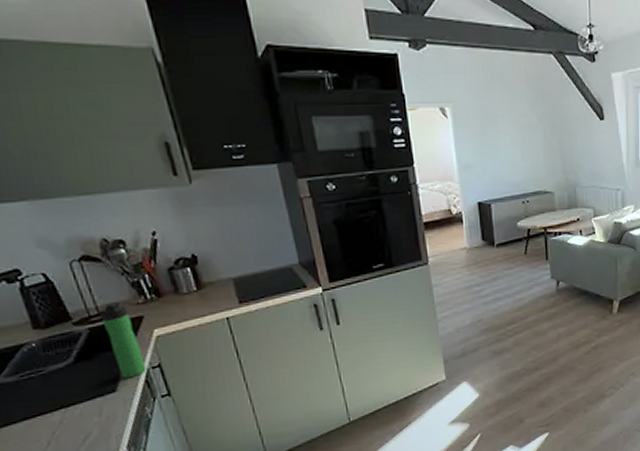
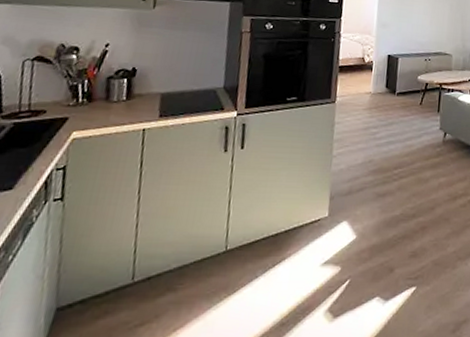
bottle: present [98,301,147,379] -> none [24,100,58,177]

